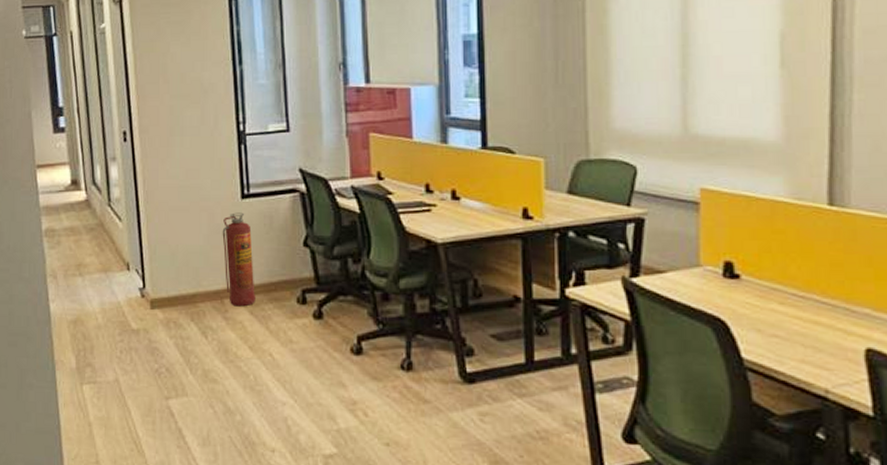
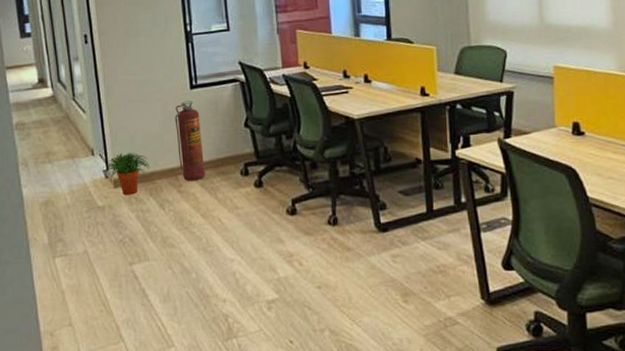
potted plant: none [138,269,193,318] -> present [102,152,151,195]

